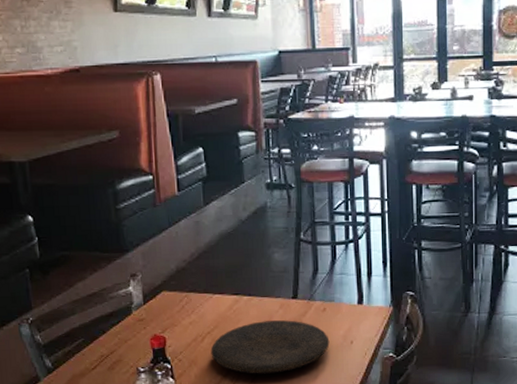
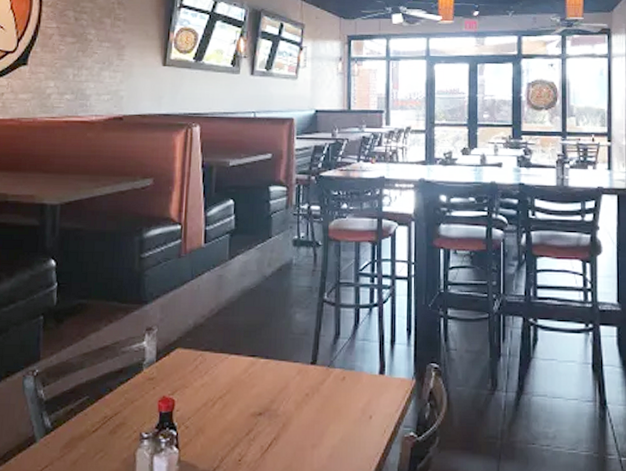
plate: present [210,320,330,374] -> none [220,387,347,448]

